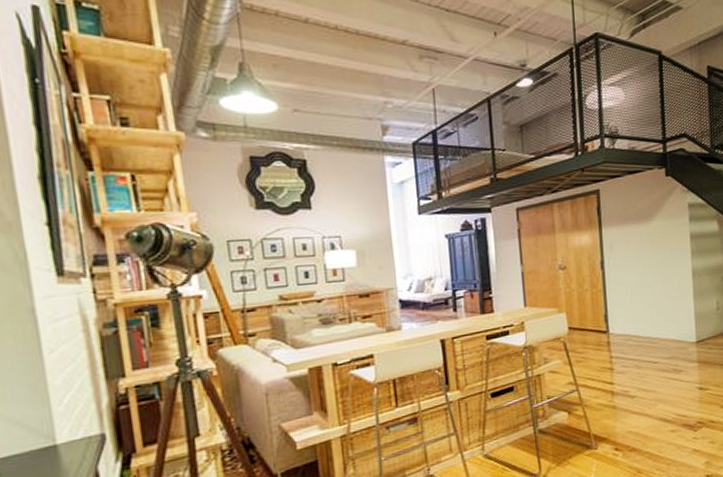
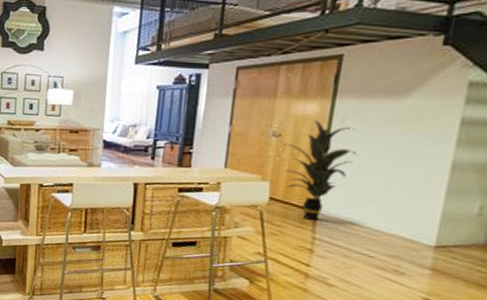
indoor plant: none [569,249,628,342] -> present [283,120,358,222]

